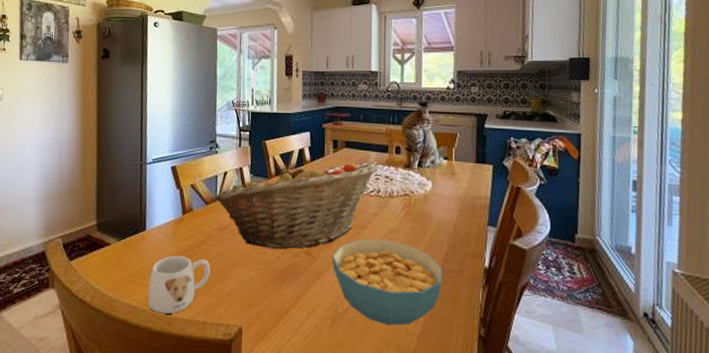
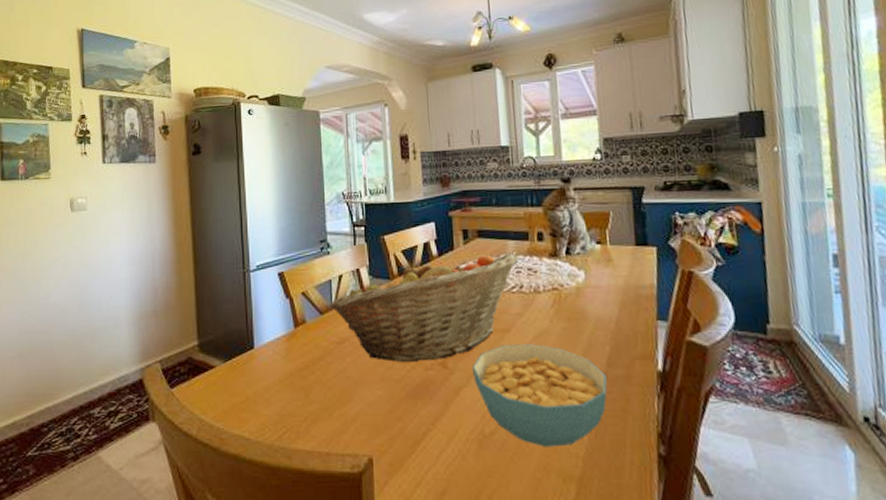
mug: present [148,255,211,314] -> none [261,375,331,445]

